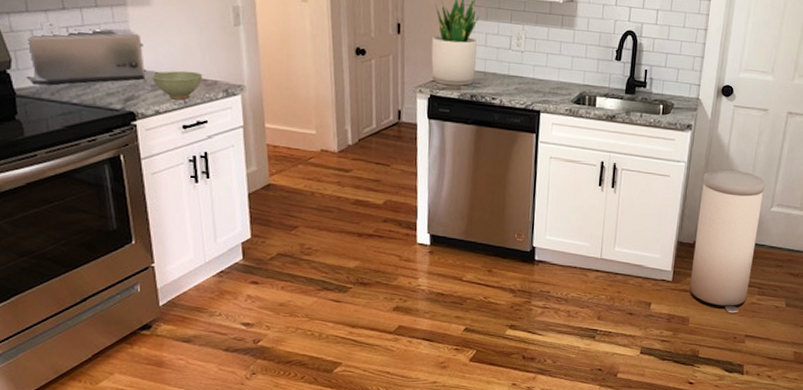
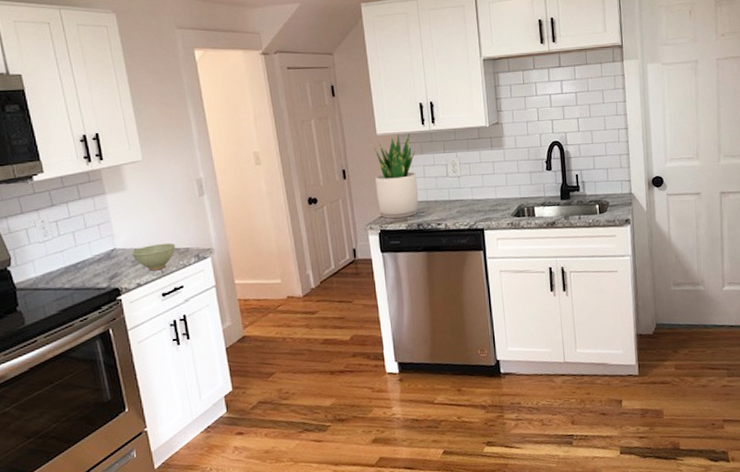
toaster: present [26,29,145,86] -> none [24,215,125,277]
pedal bin: present [689,169,765,313] -> none [650,255,717,400]

